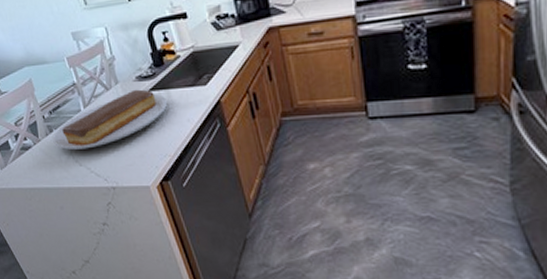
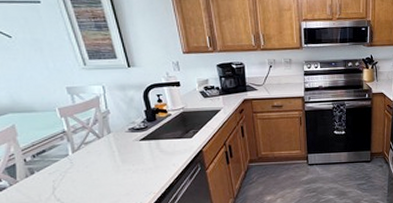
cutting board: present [53,89,168,150] -> none [33,139,157,190]

